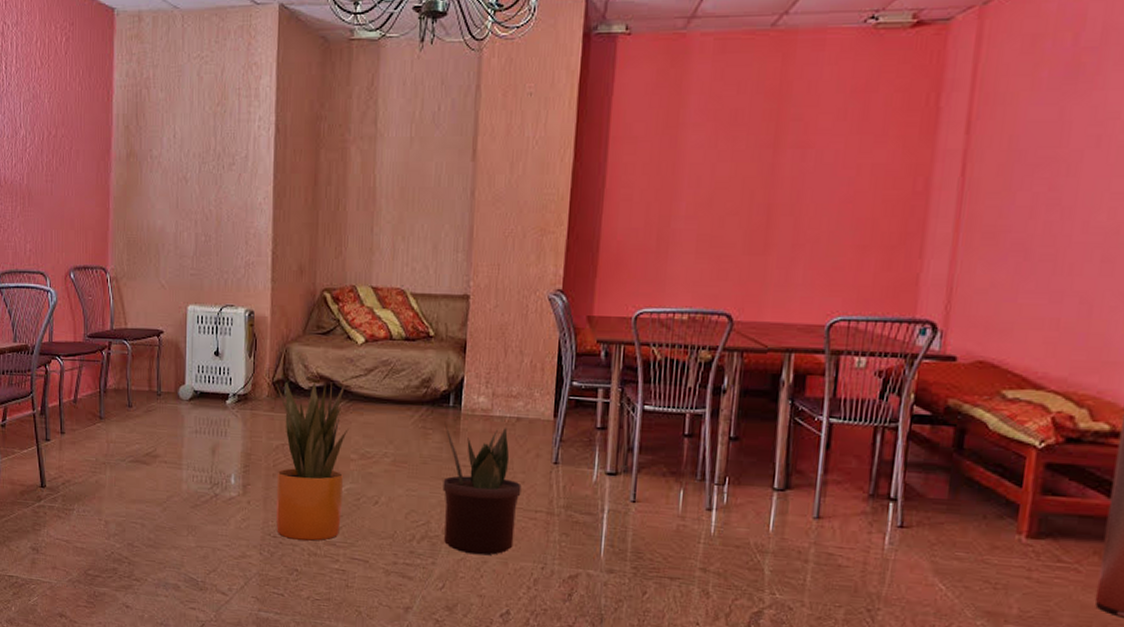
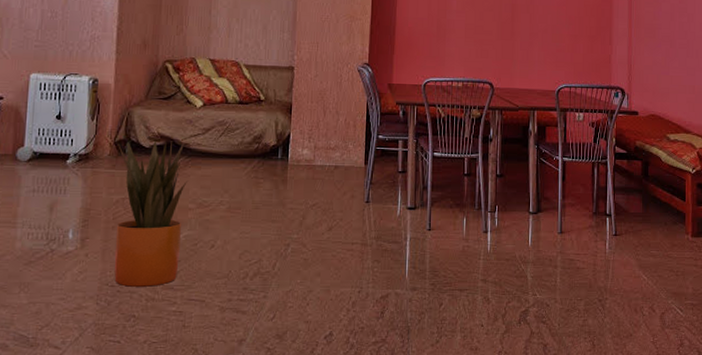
planter: present [442,422,522,555] -> none [273,172,340,285]

